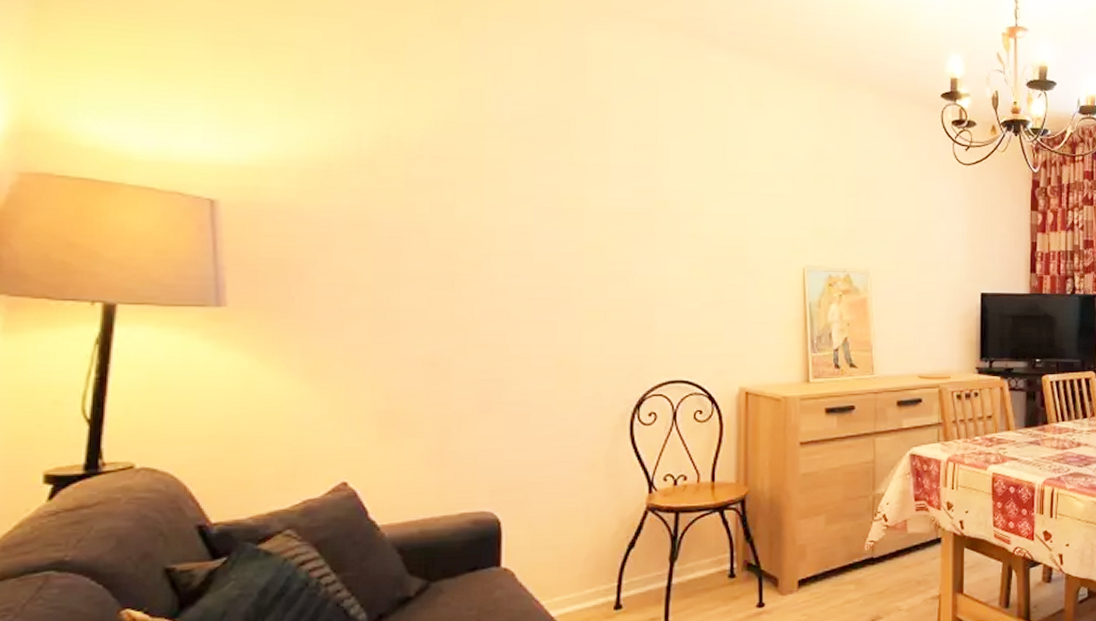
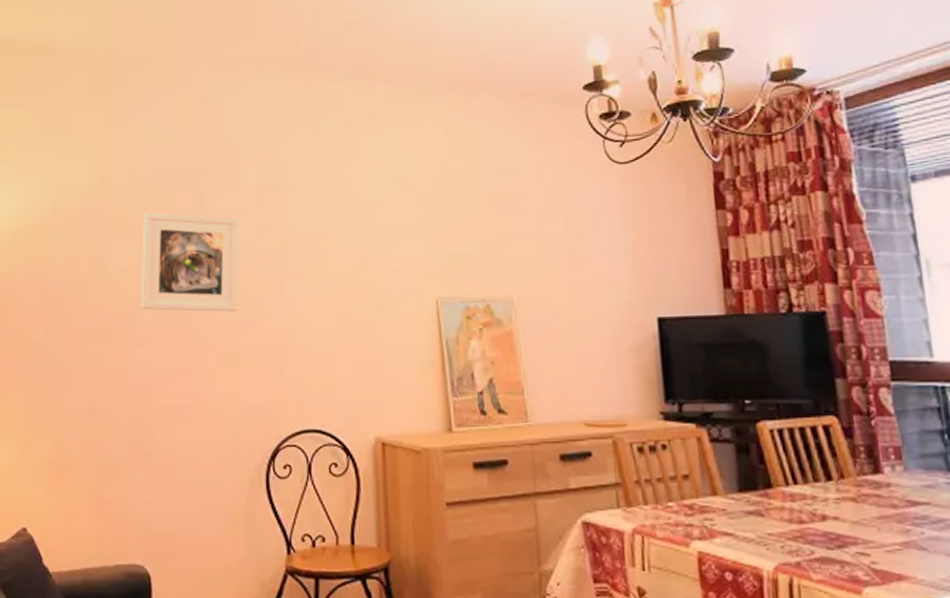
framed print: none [496,157,611,266] -> present [142,212,239,312]

